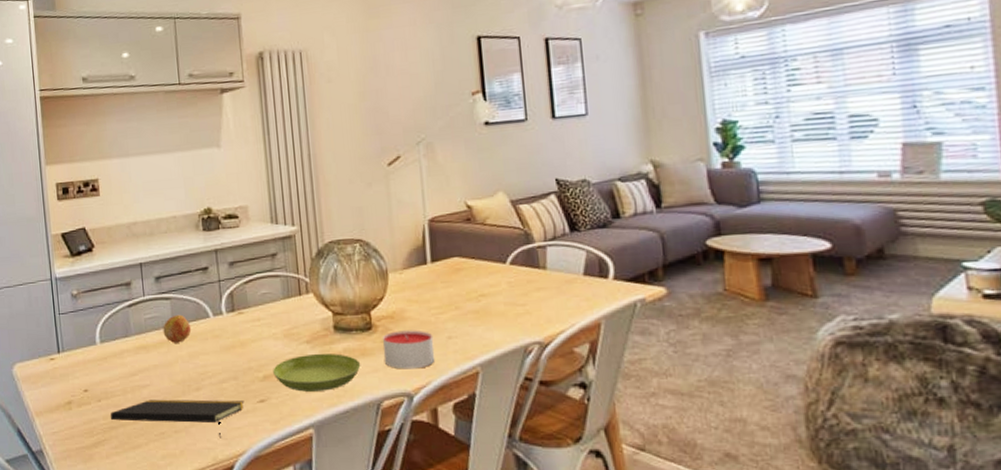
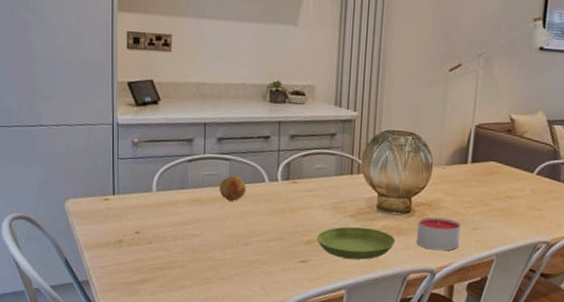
notepad: present [110,399,245,438] -> none [158,248,287,289]

